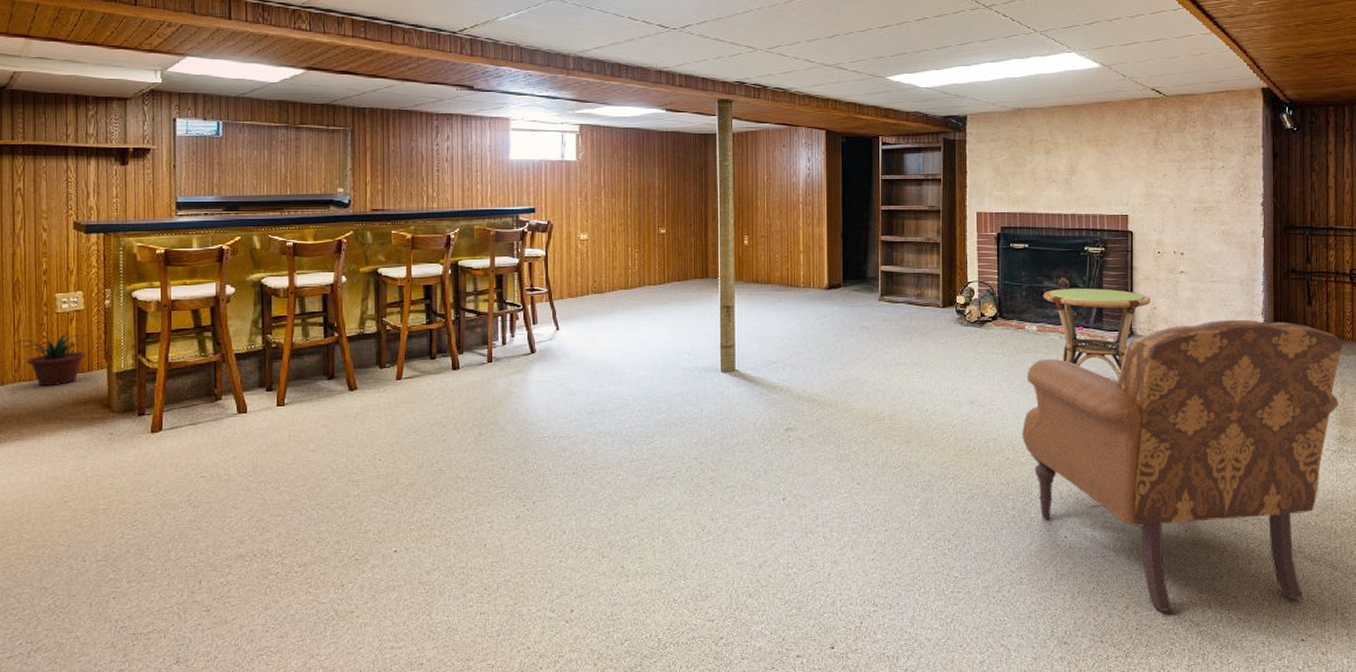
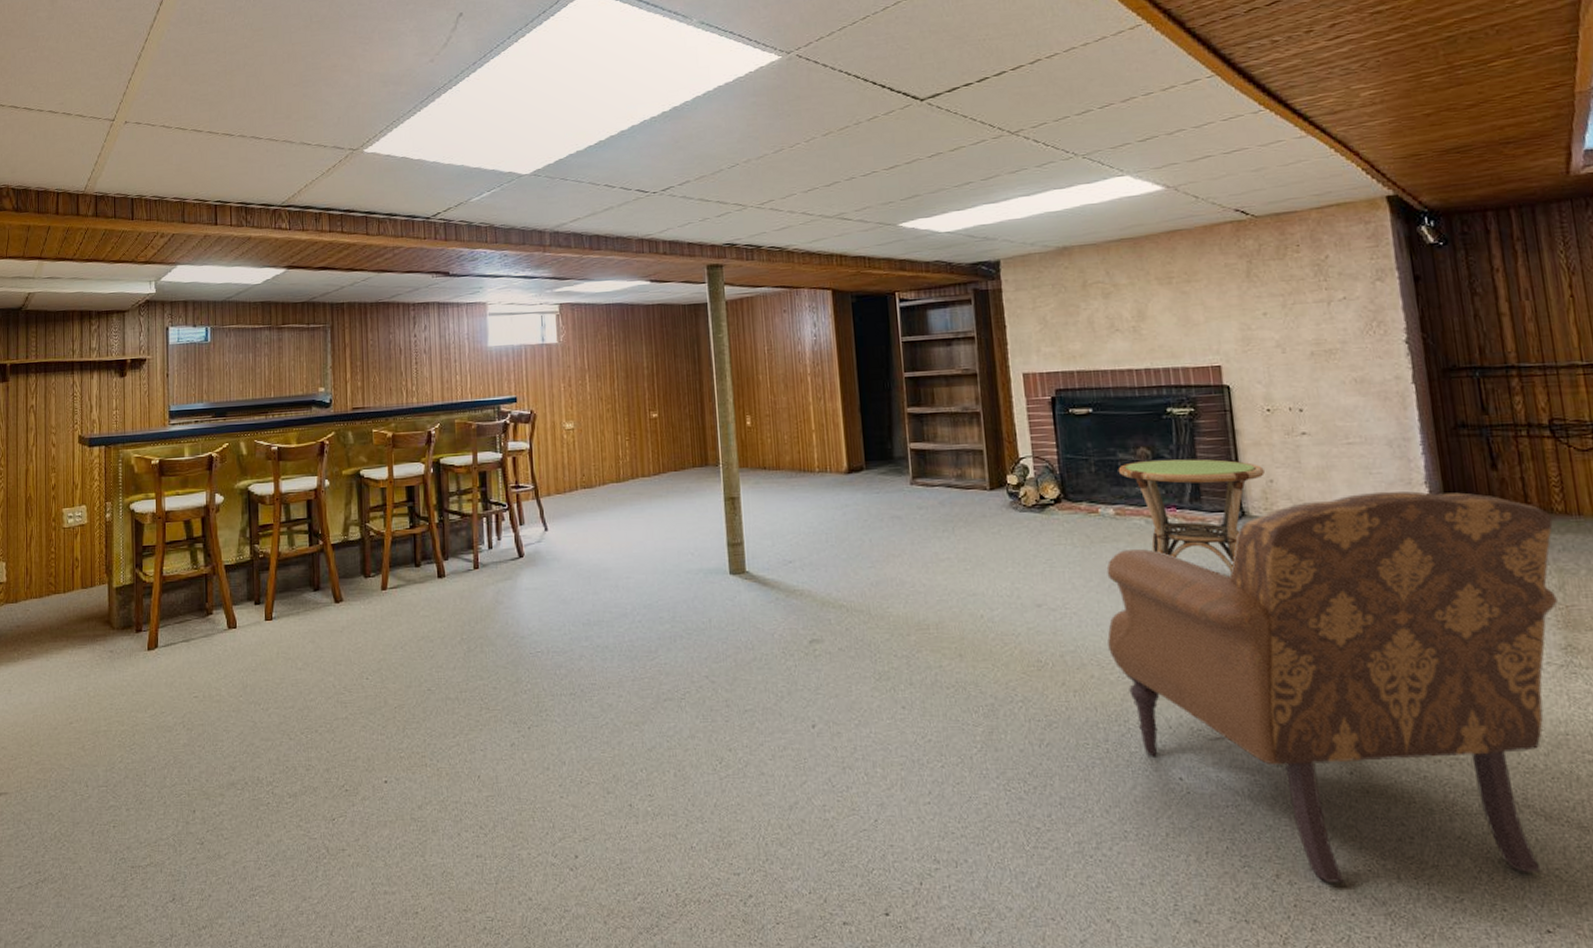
potted plant: present [14,334,92,387] -> none [26,548,94,604]

